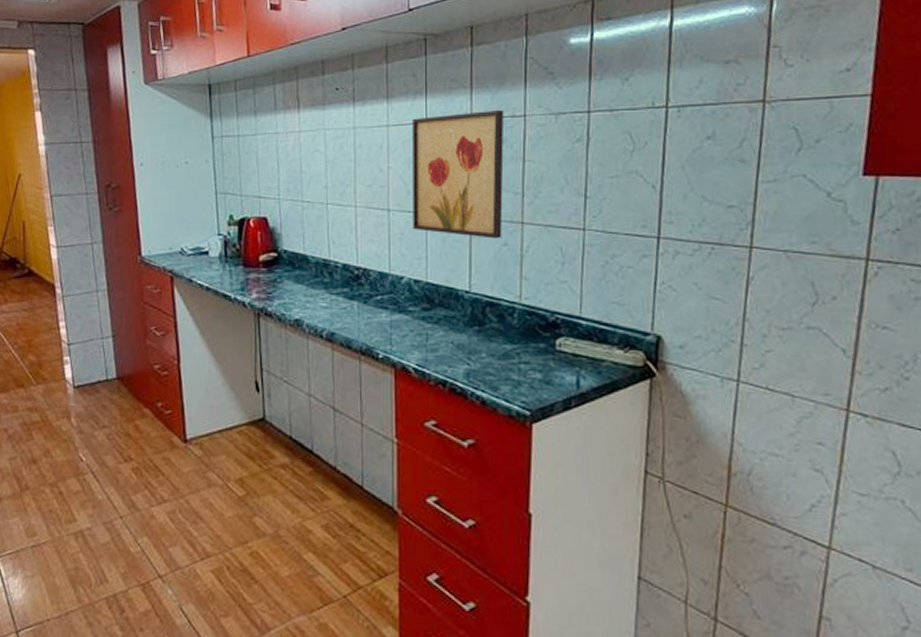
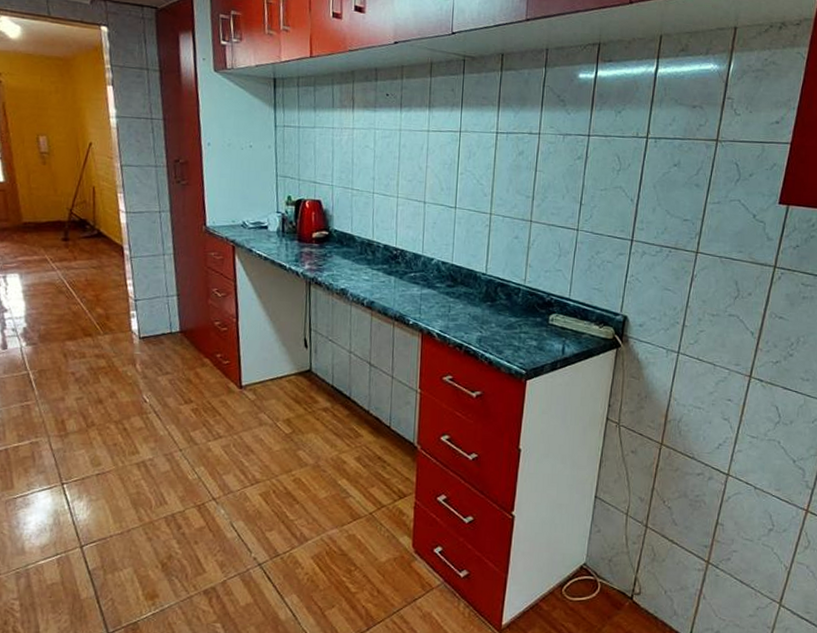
wall art: present [412,109,504,239] -> none [444,126,524,233]

